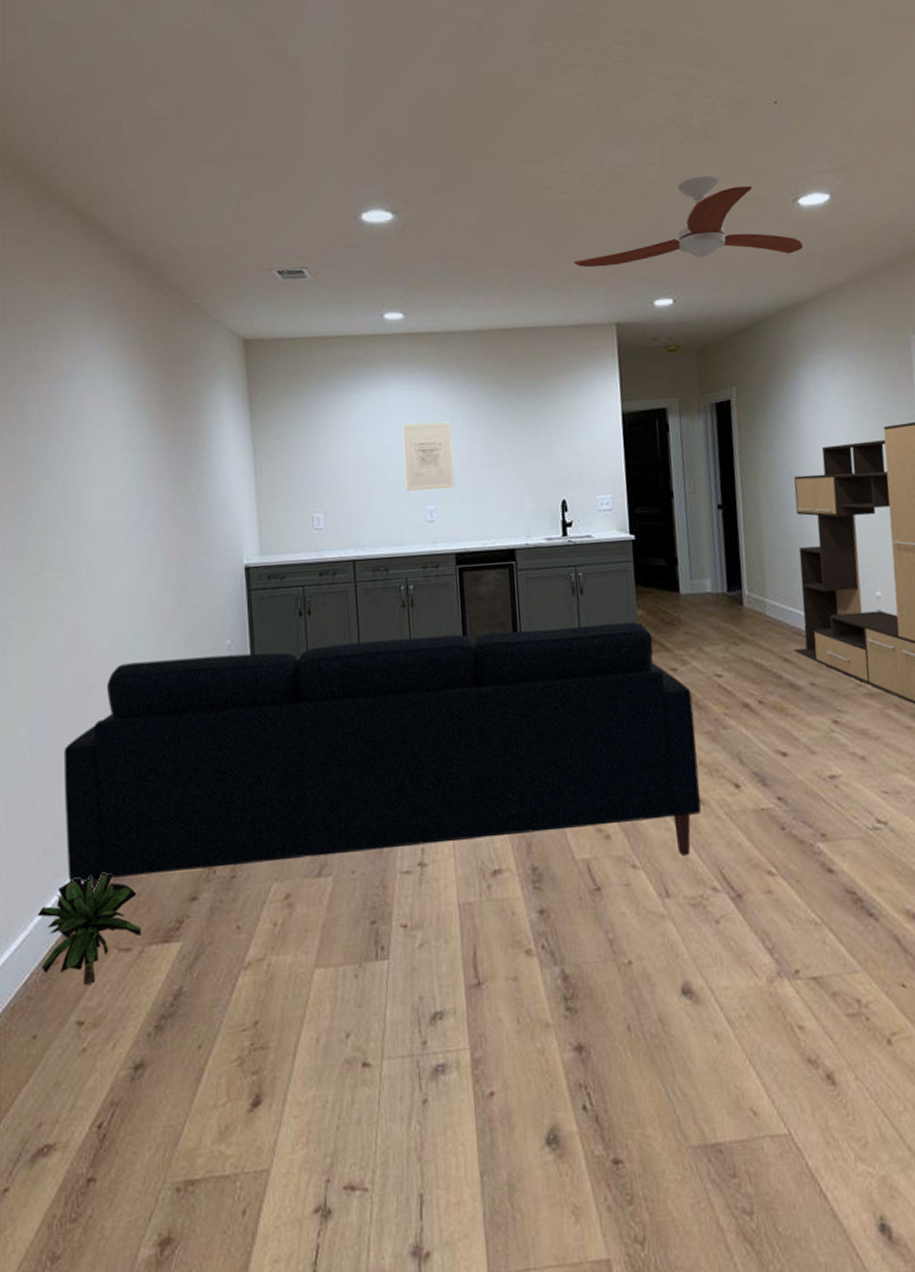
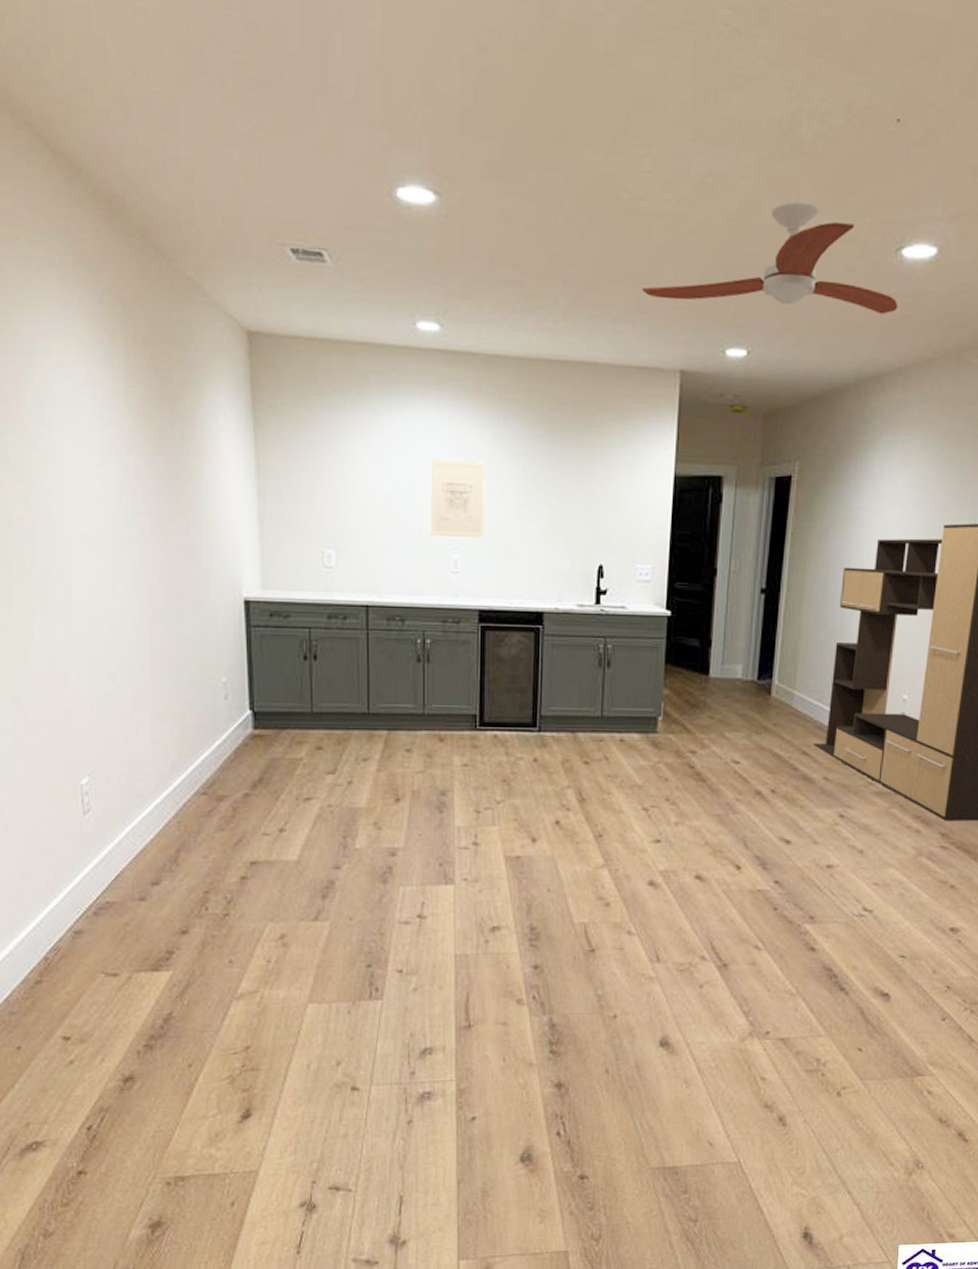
decorative plant: present [36,873,142,985] -> none [16,902,130,1004]
sofa: present [63,621,701,893] -> none [39,691,707,928]

